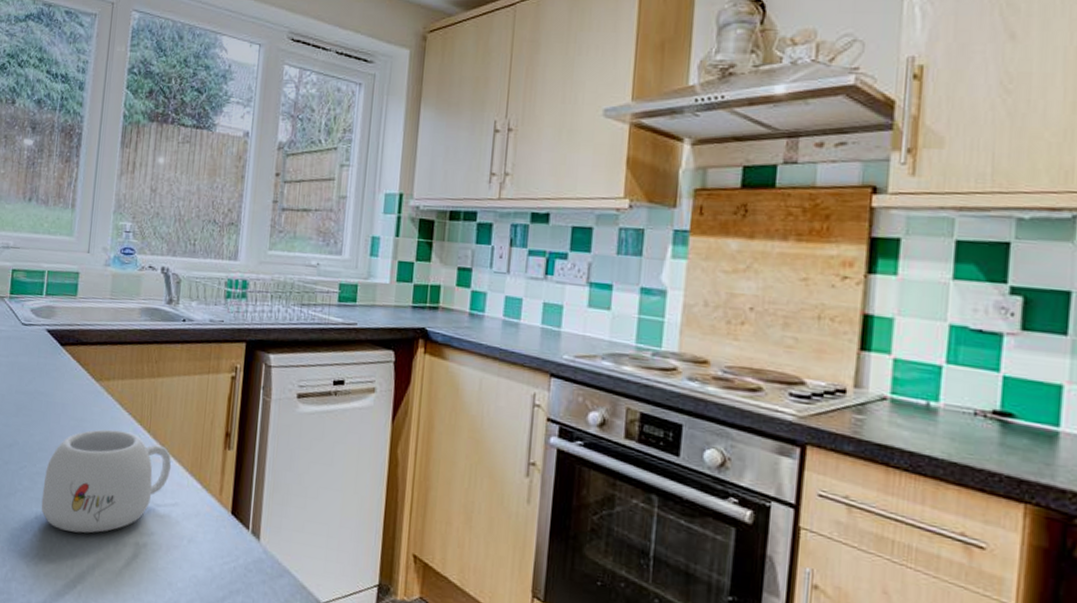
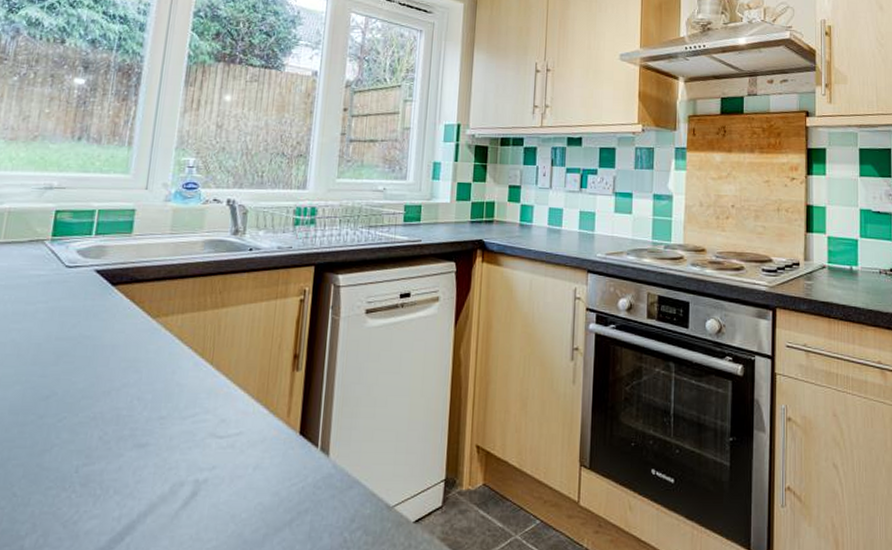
mug: present [41,429,172,533] -> none [83,366,236,480]

